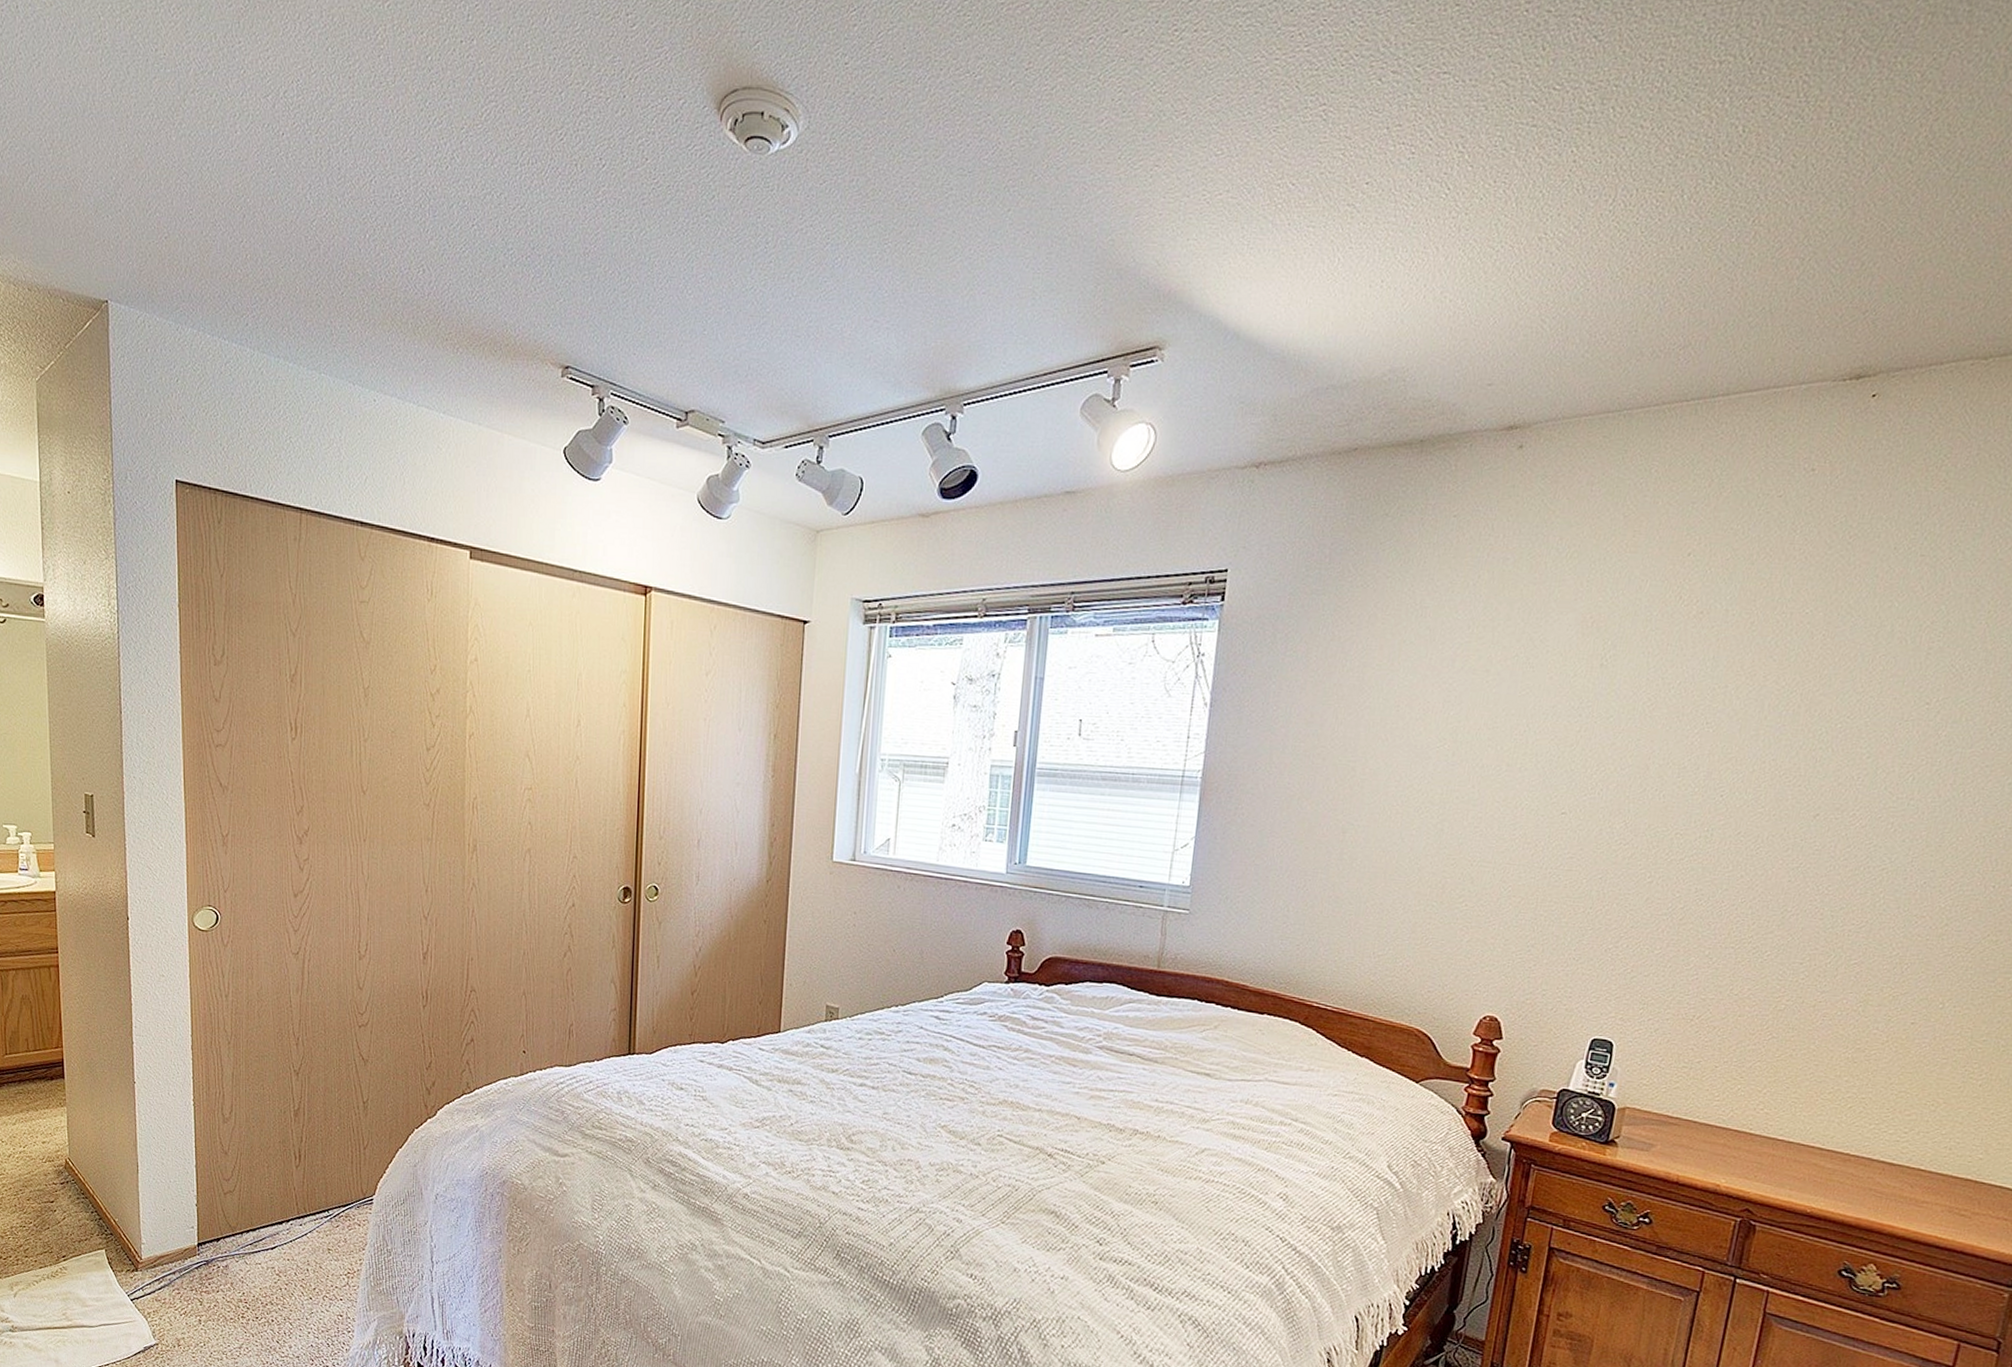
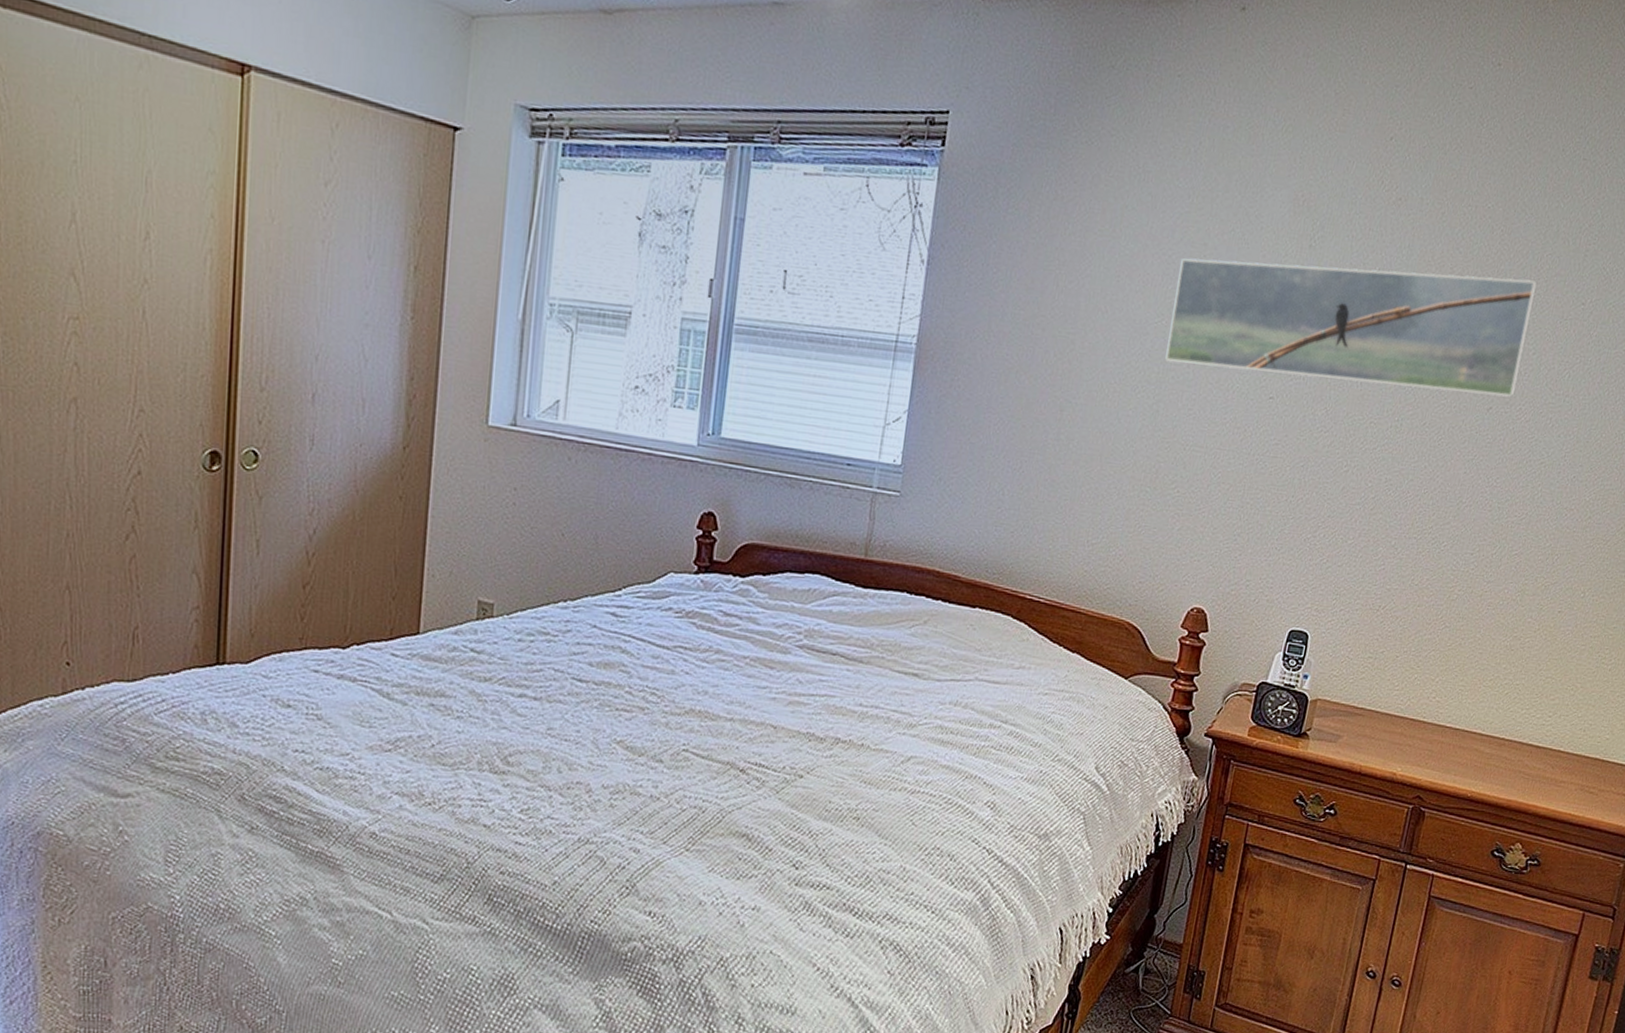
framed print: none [1449,682,1868,803] -> present [1165,257,1537,398]

